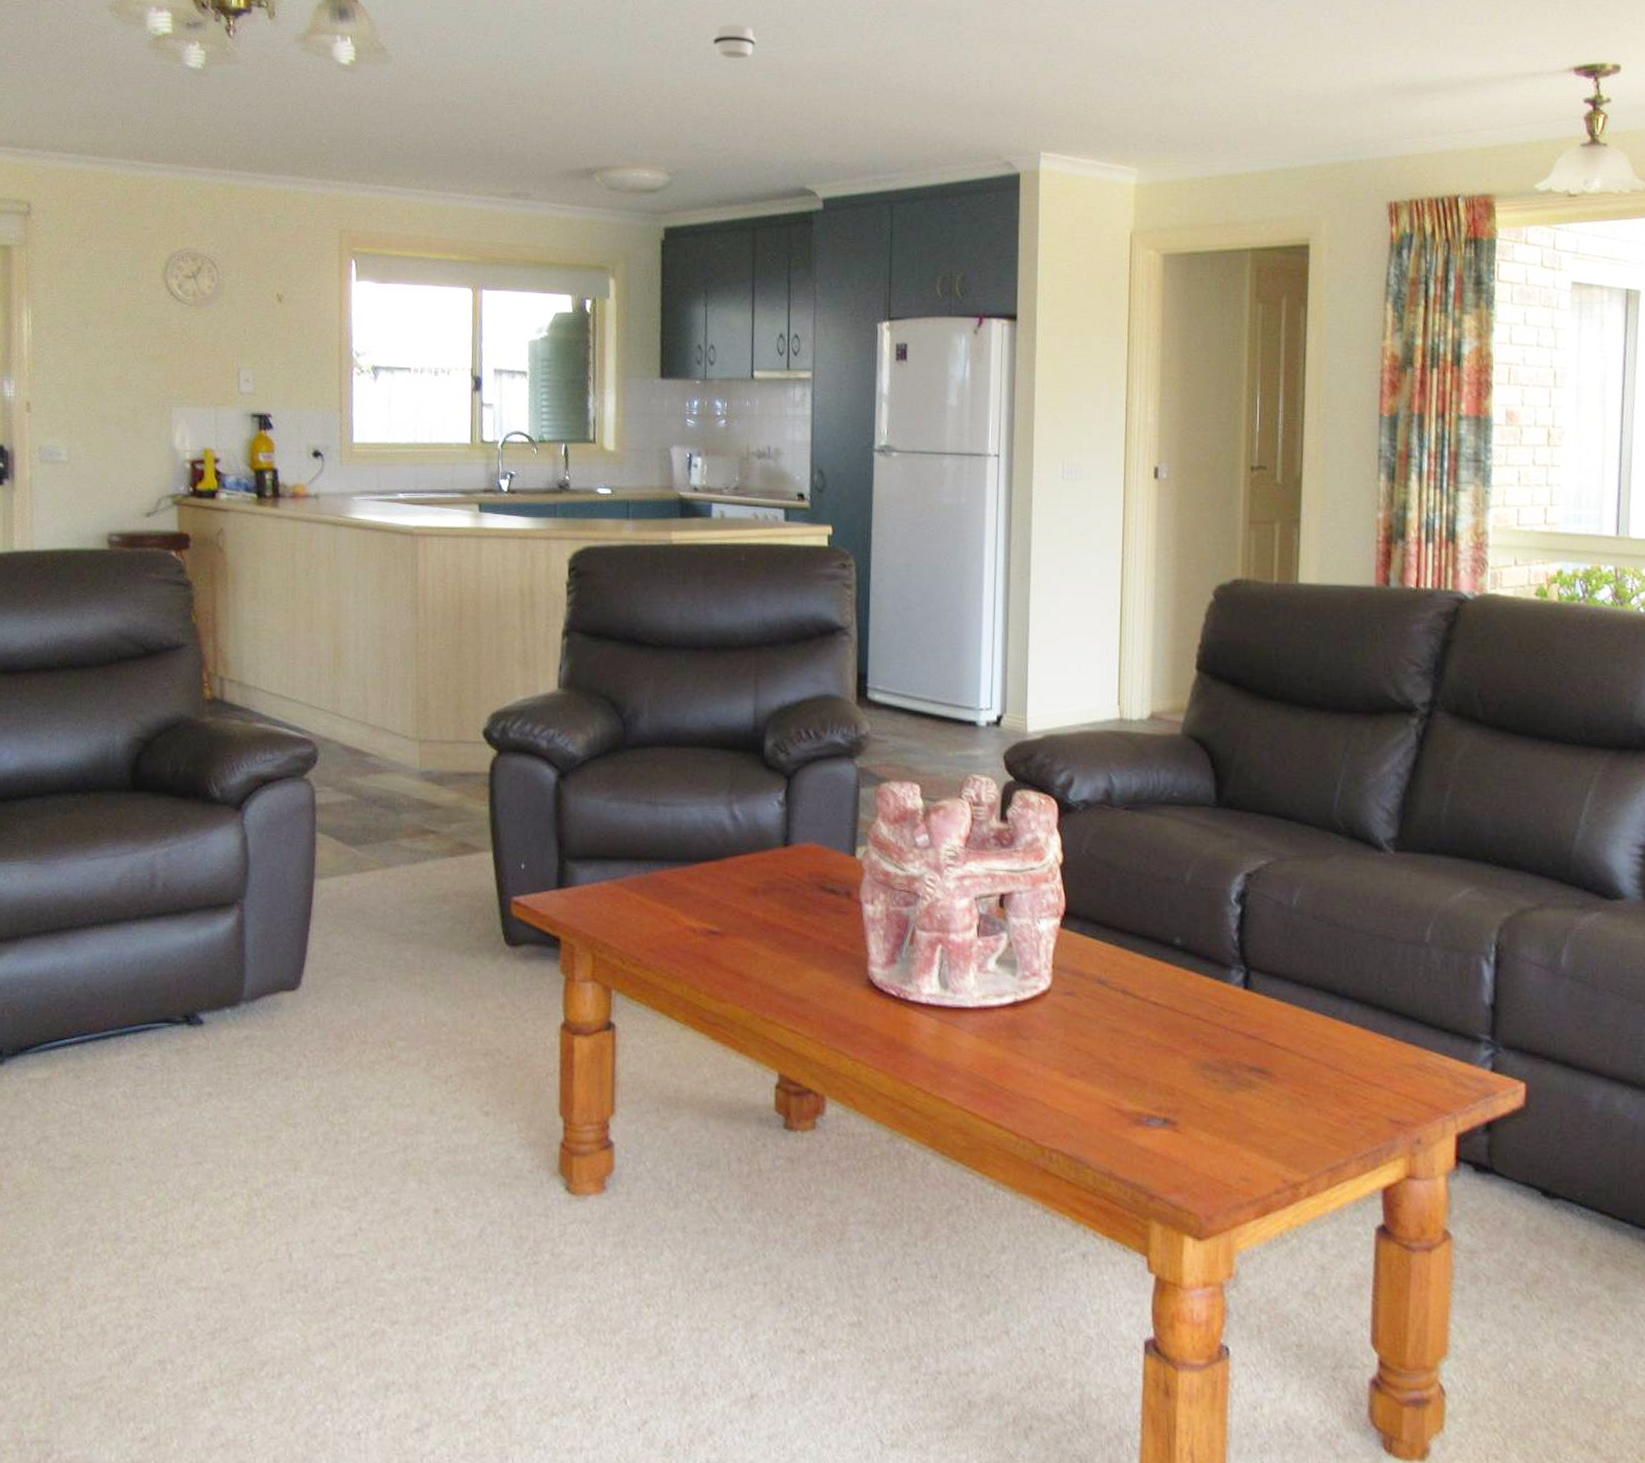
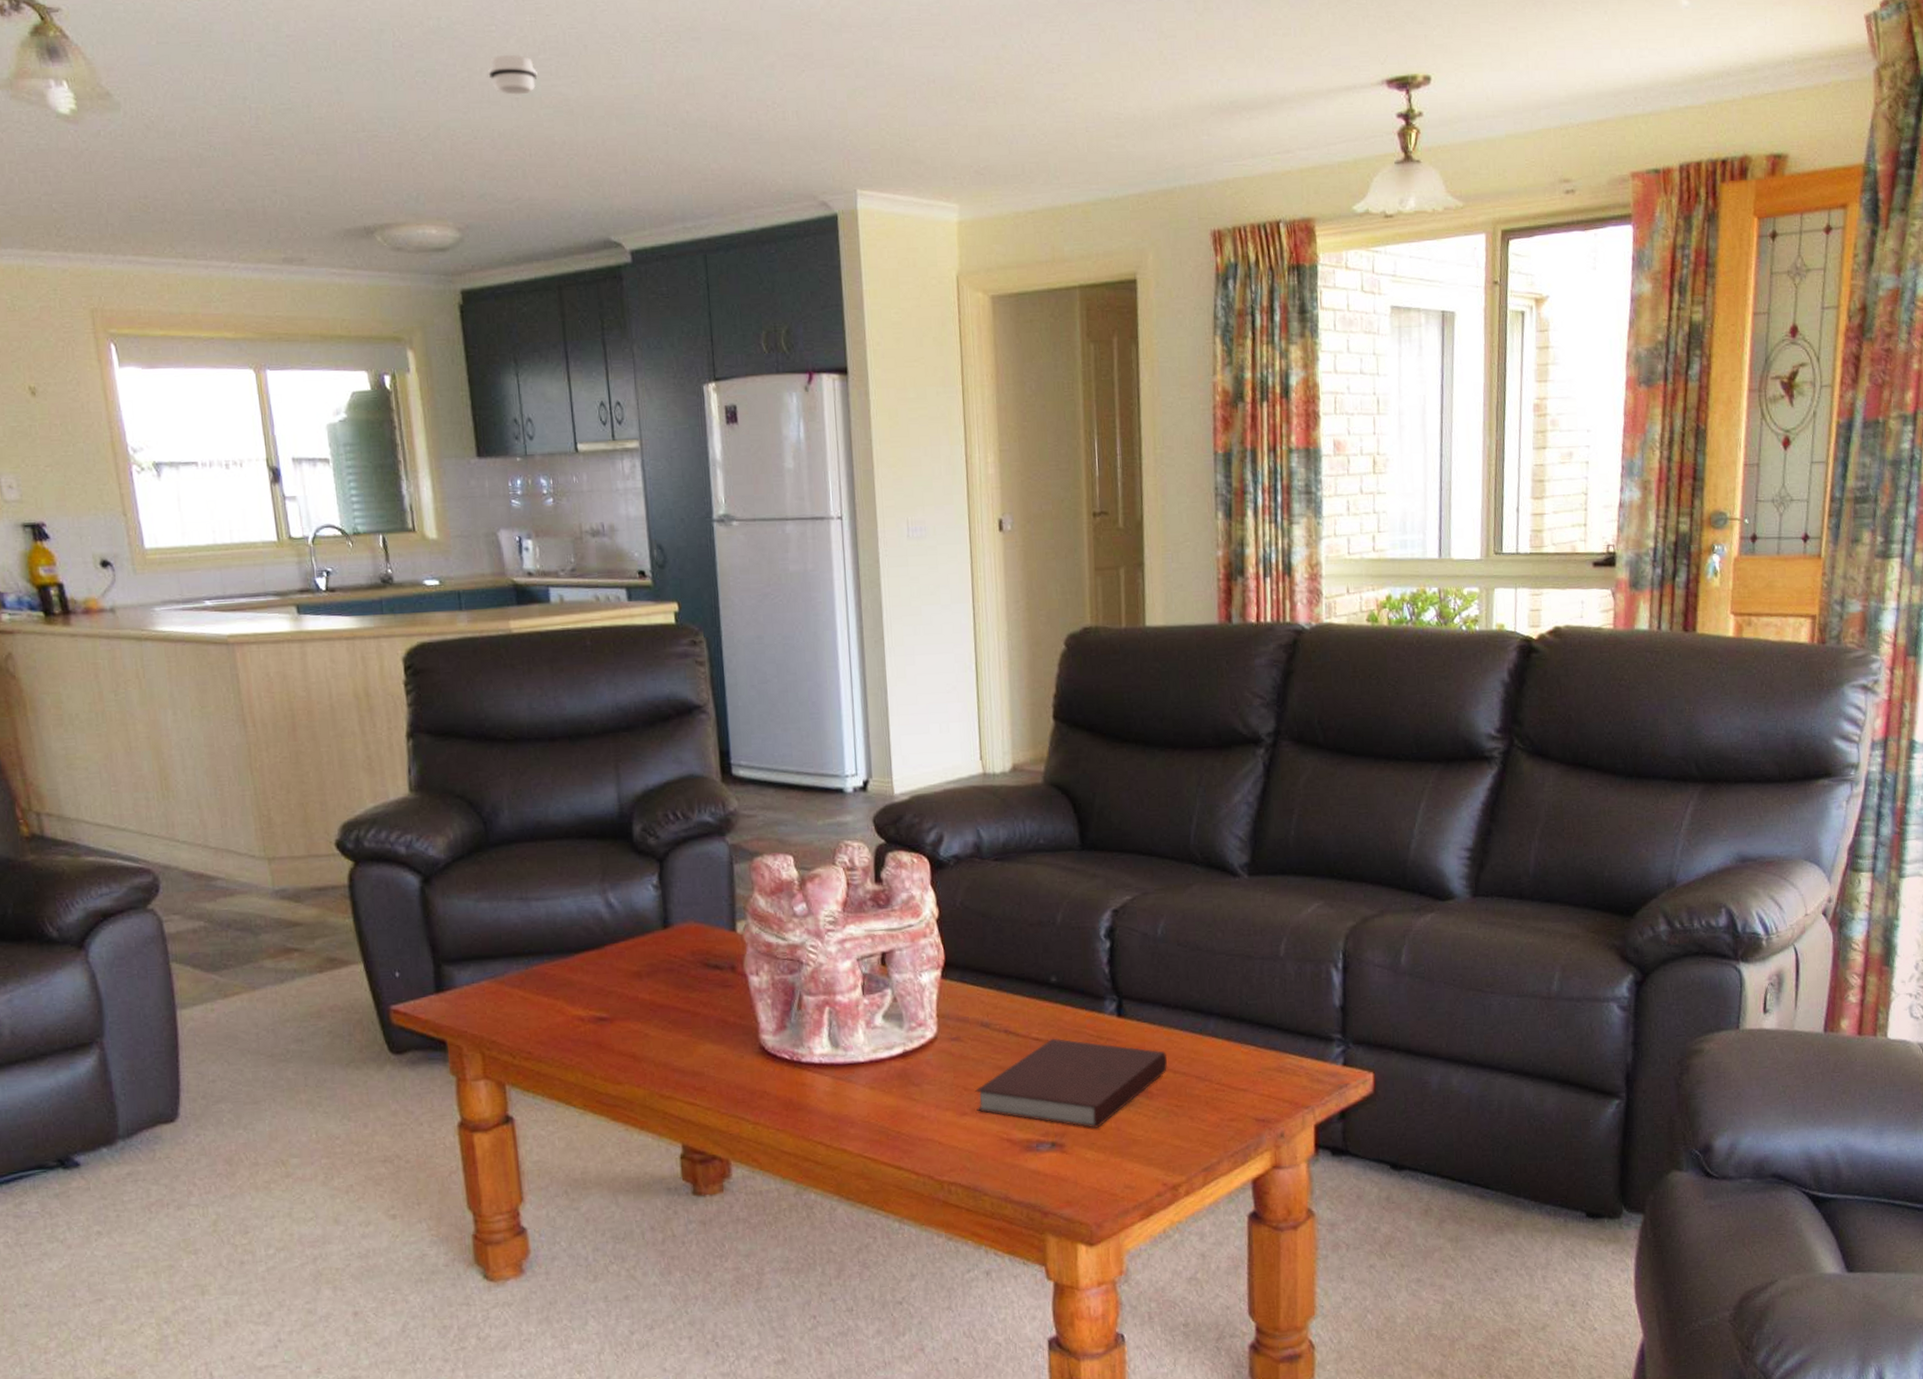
notebook: none [1086,1004,1295,1109] -> present [975,1038,1167,1128]

